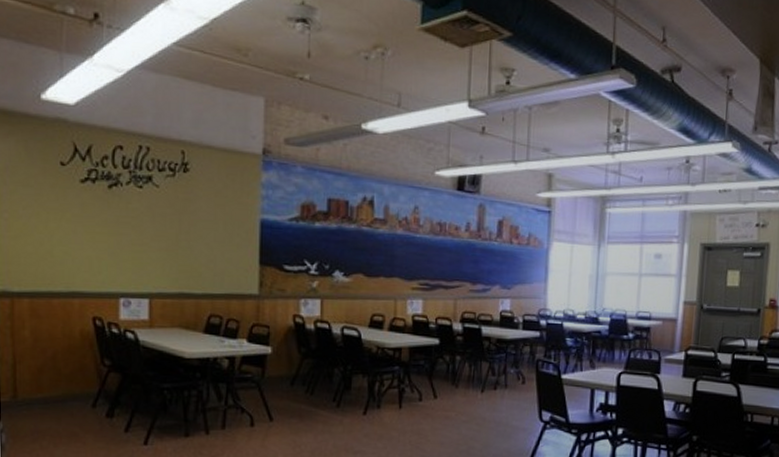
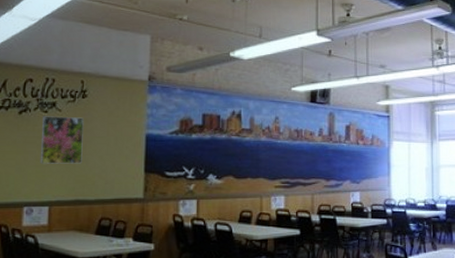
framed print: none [136,192,186,251] -> present [40,116,84,164]

